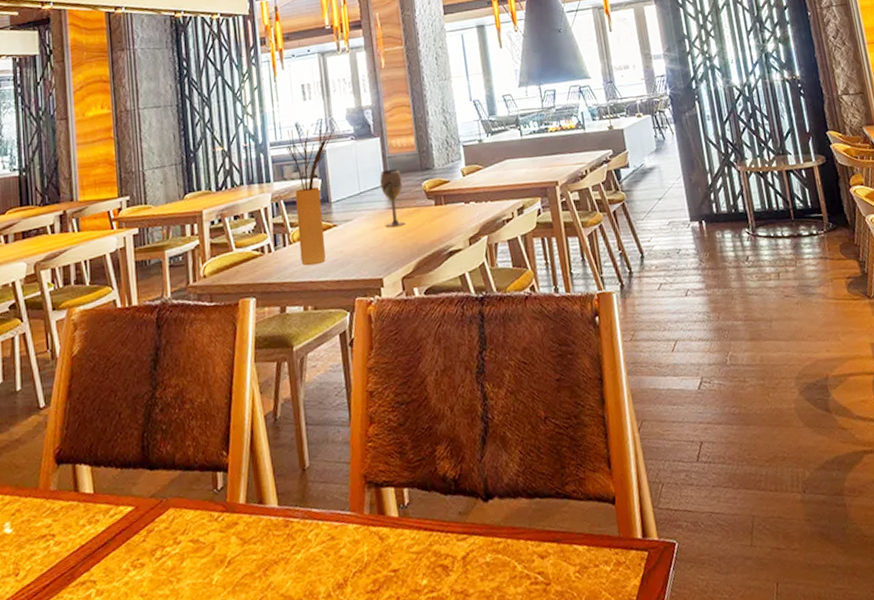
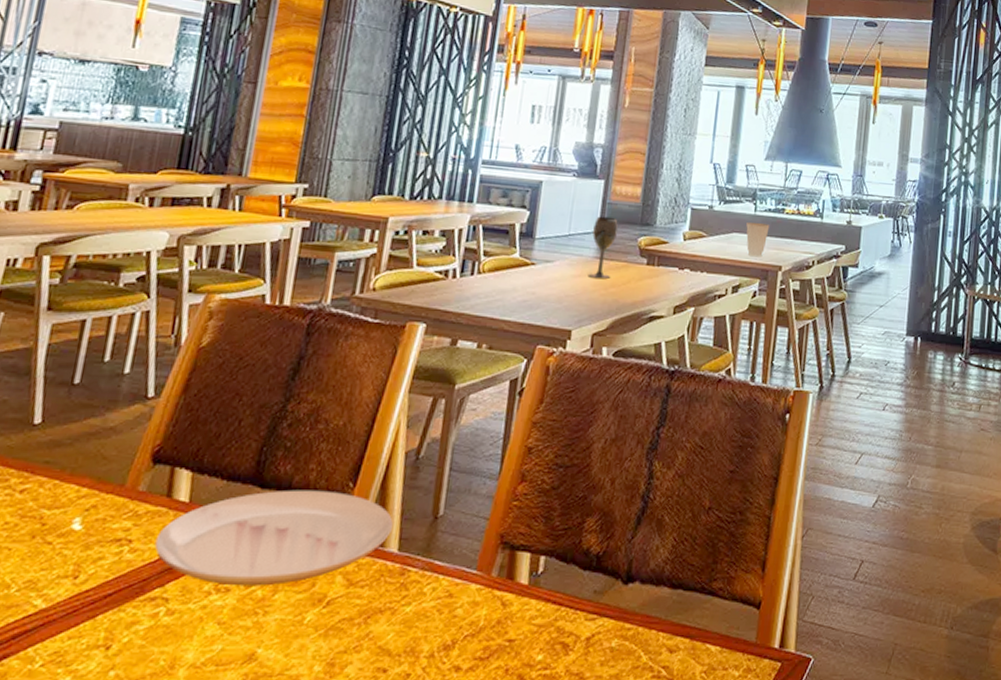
plate: none [74,461,268,562] -> present [154,490,393,586]
vase: present [287,124,334,266] -> none [486,147,557,302]
cup: none [516,145,539,179] -> present [746,222,770,258]

